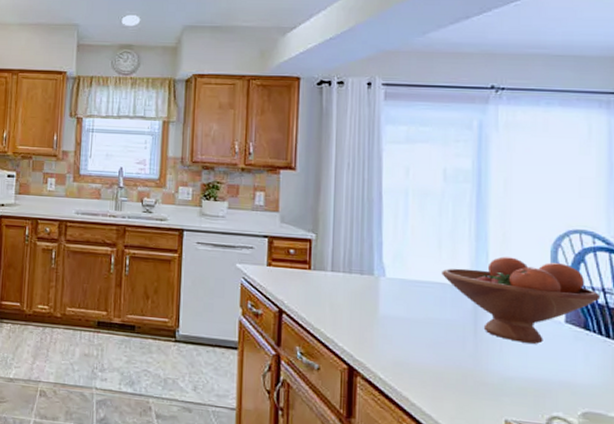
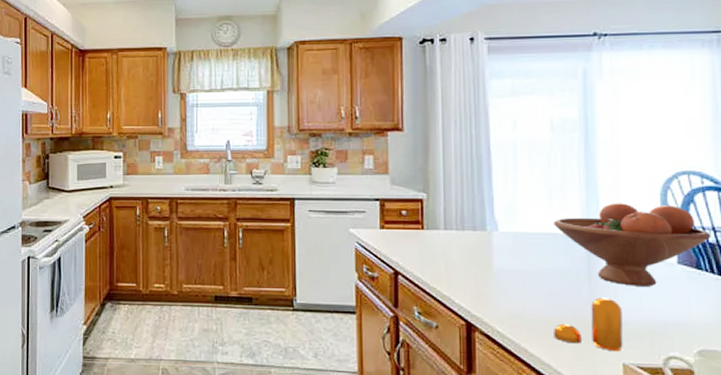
pepper shaker: none [436,351,507,408] -> present [554,298,623,352]

